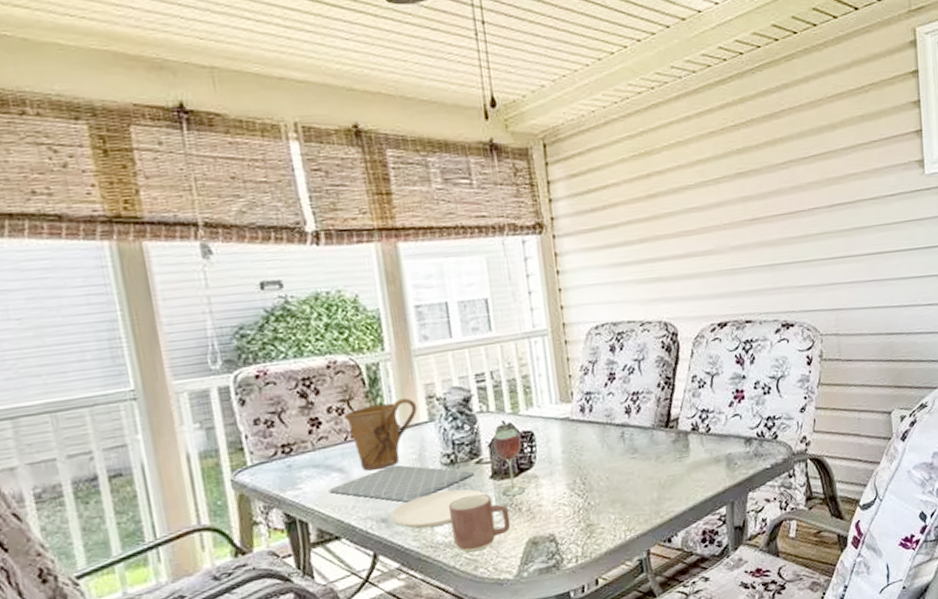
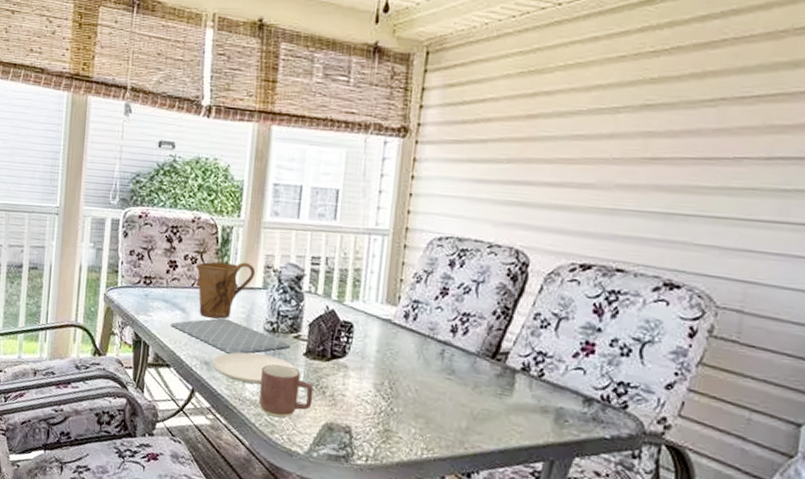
wineglass: present [493,423,525,497] -> none [311,309,341,379]

